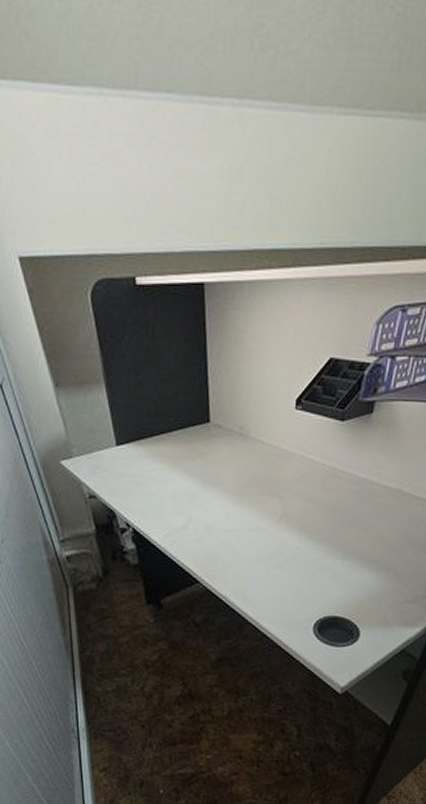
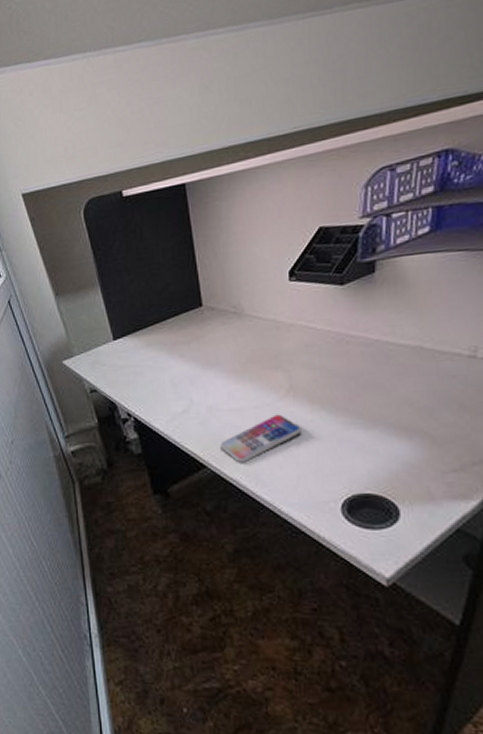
smartphone: none [214,538,289,581] -> present [220,414,302,463]

